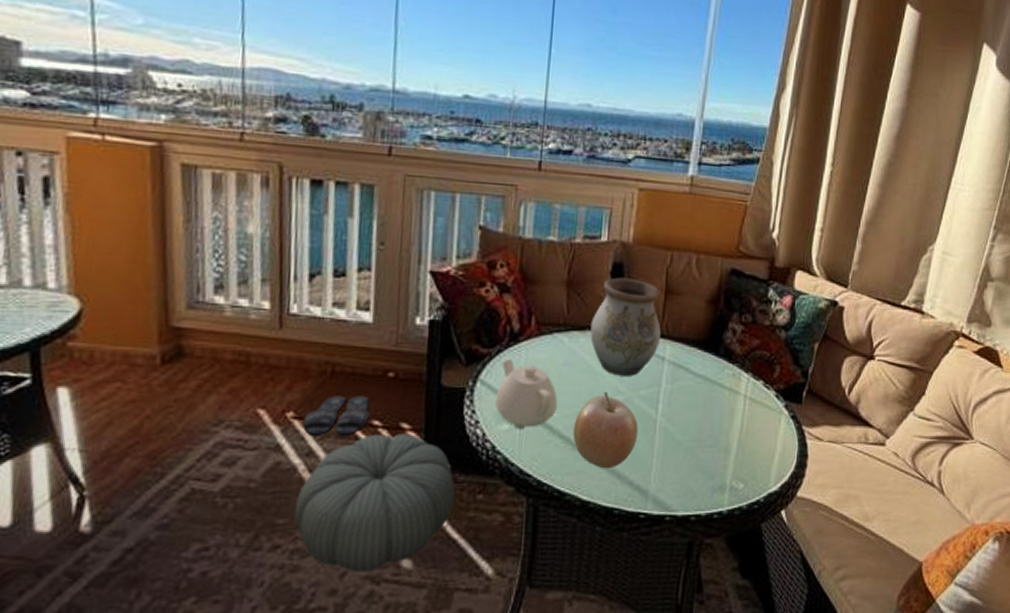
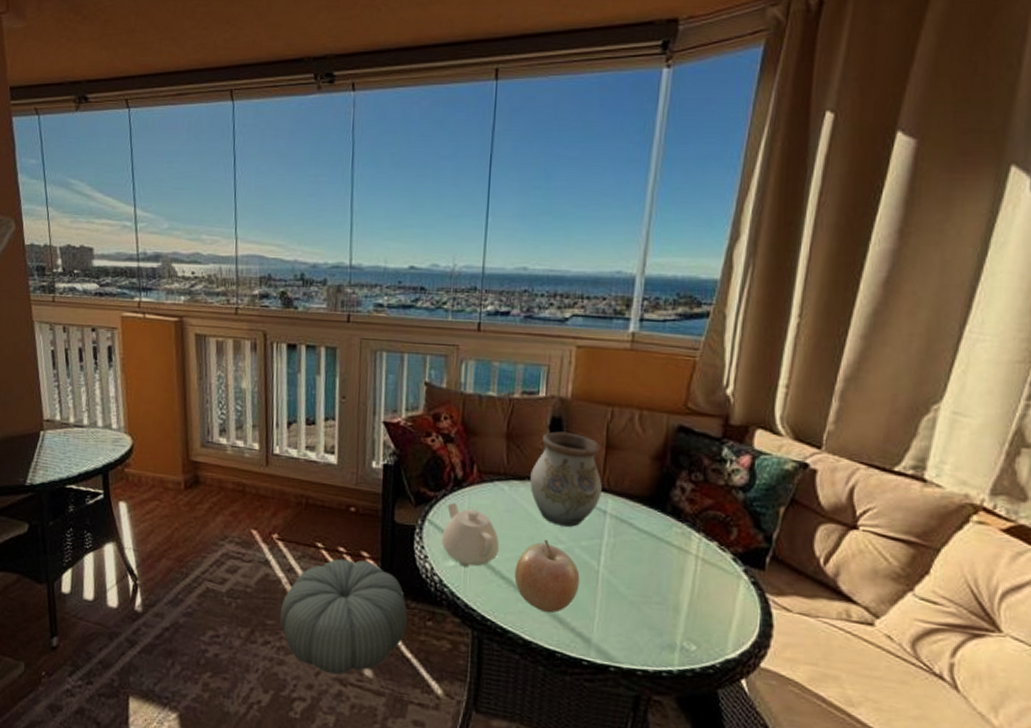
slippers: present [303,396,372,435] -> none [285,523,338,558]

